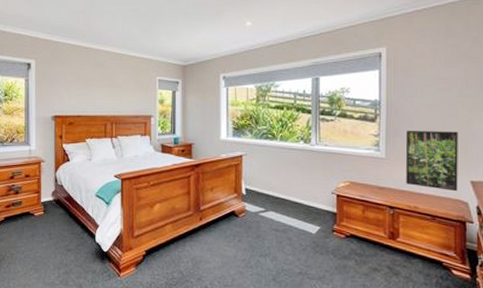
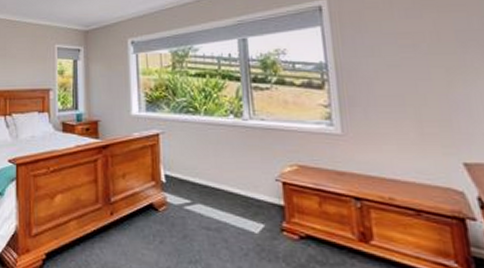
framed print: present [406,130,458,192] -> none [366,98,447,178]

